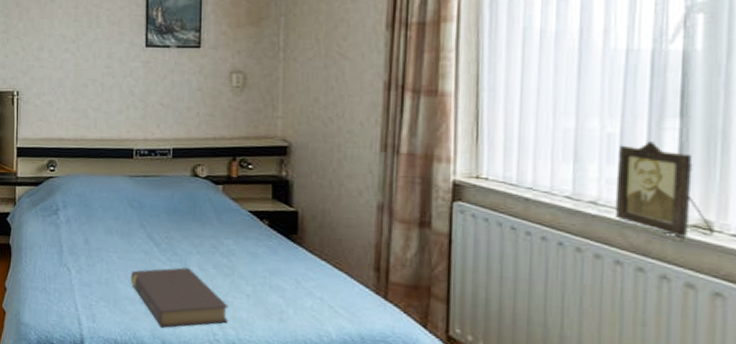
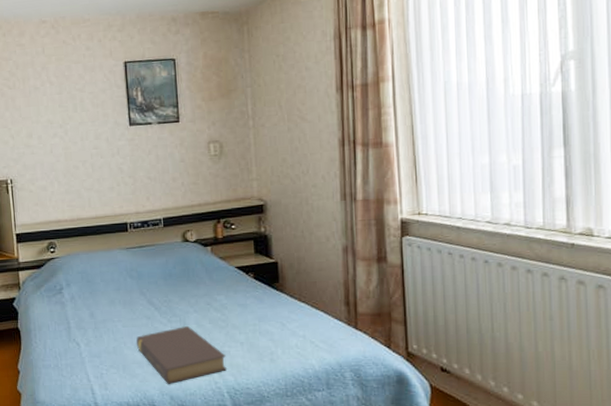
photo frame: present [614,141,714,237] -> none [522,168,594,244]

